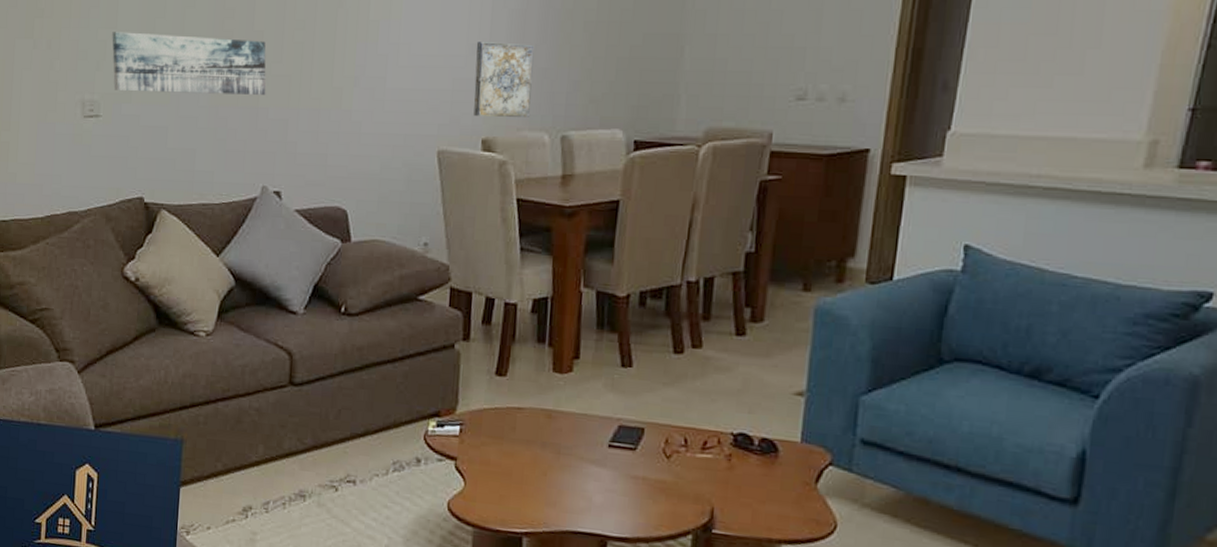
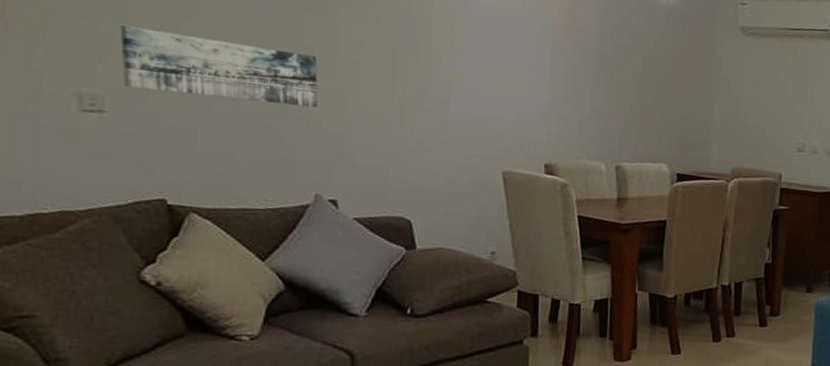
wall art: present [473,42,535,117] -> none [536,81,591,148]

